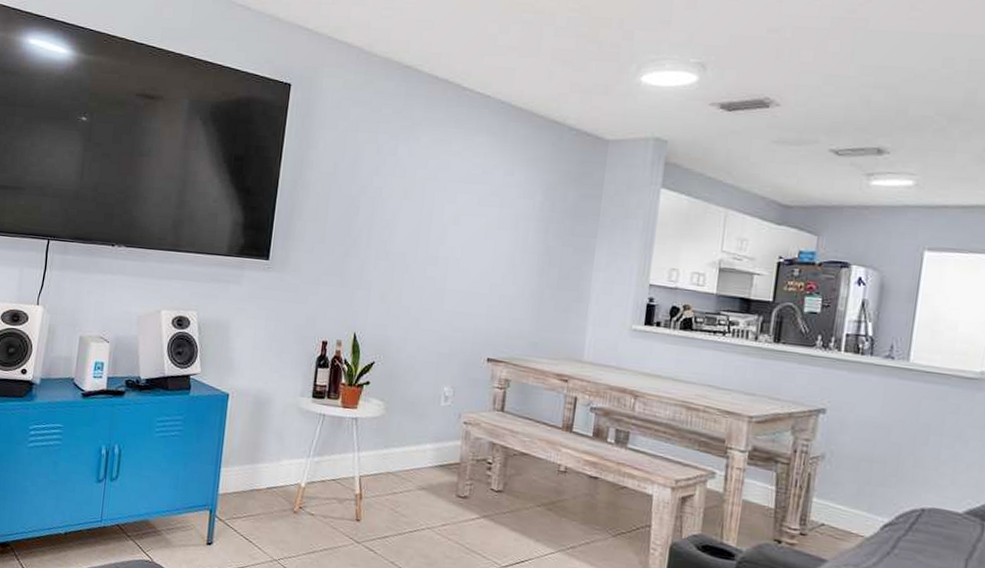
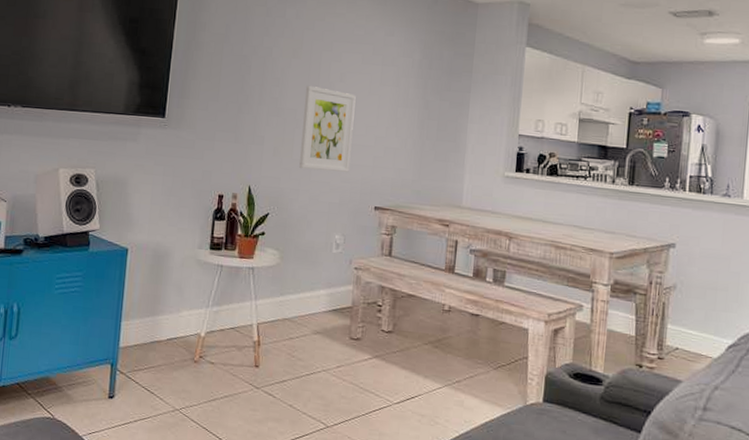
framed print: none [408,228,471,321] -> present [299,85,356,172]

